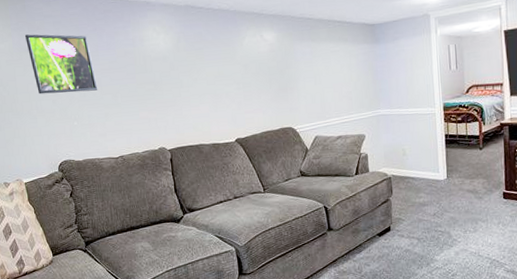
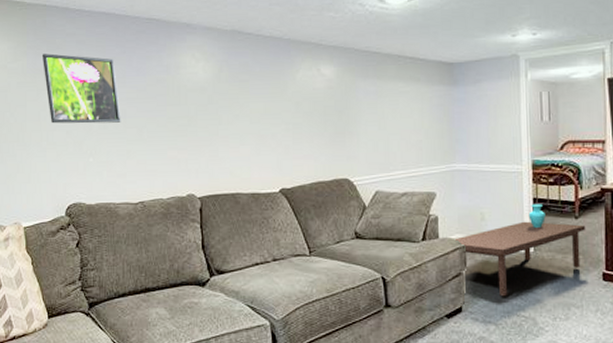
coffee table: none [383,139,489,217] -> present [456,204,586,297]

